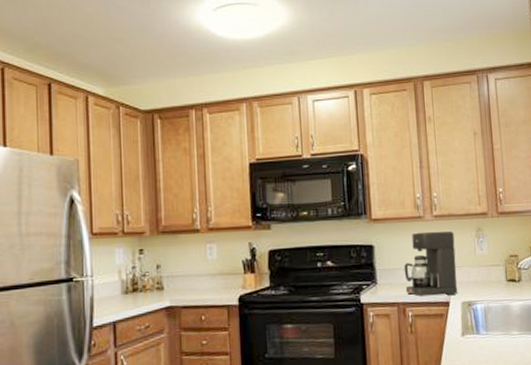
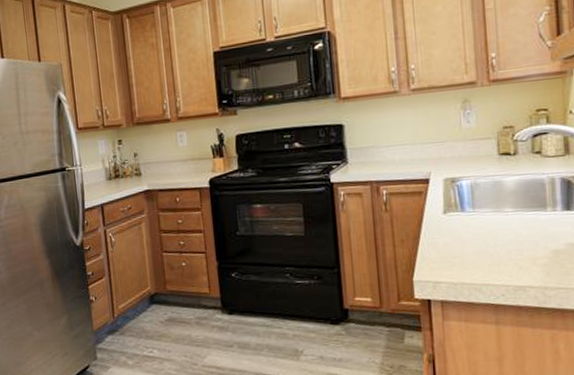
coffee maker: present [404,231,458,297] -> none [377,104,440,175]

